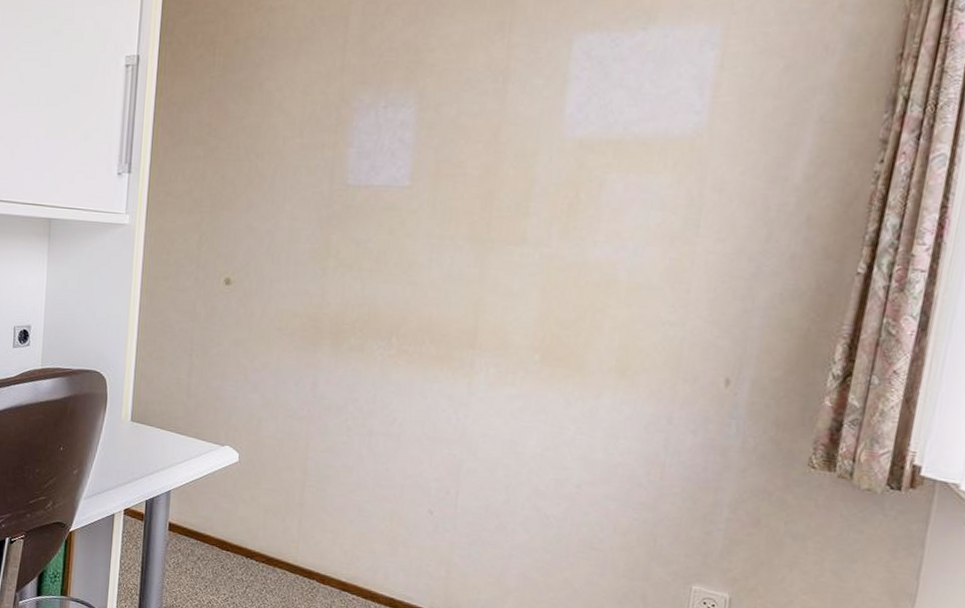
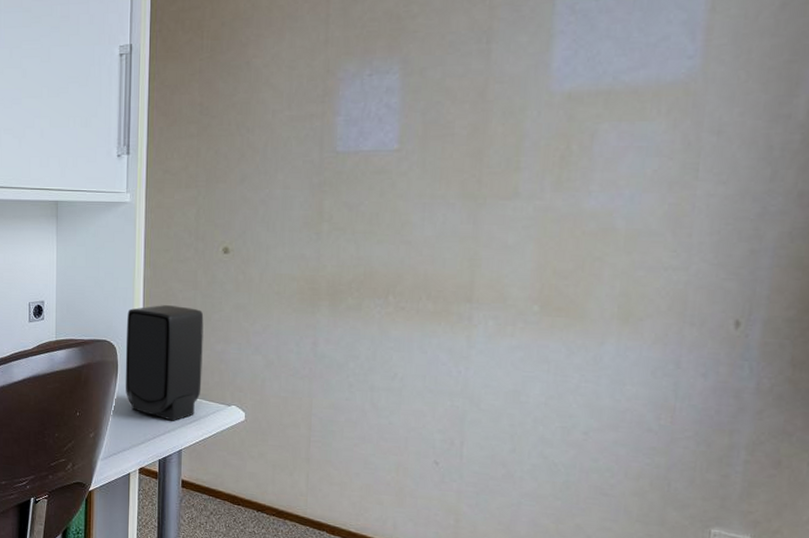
speaker: none [113,336,201,460] -> present [125,305,204,421]

